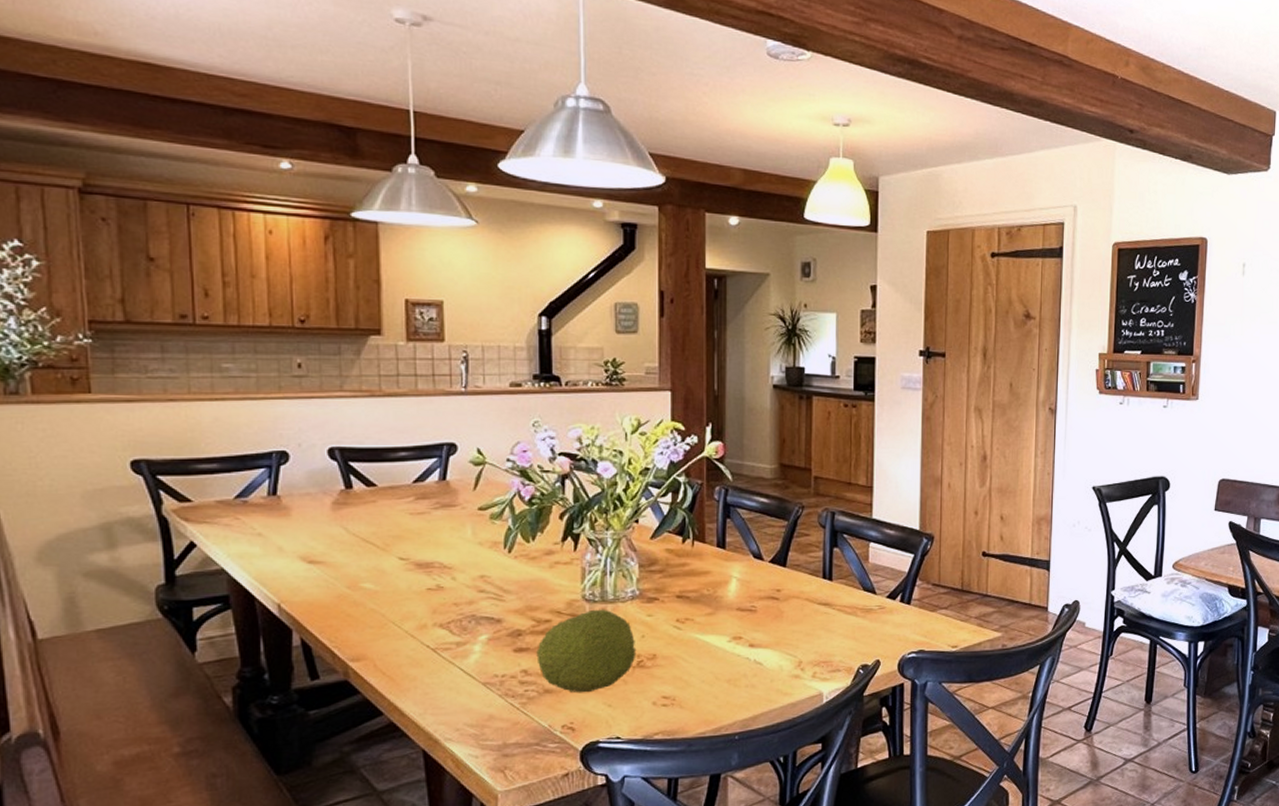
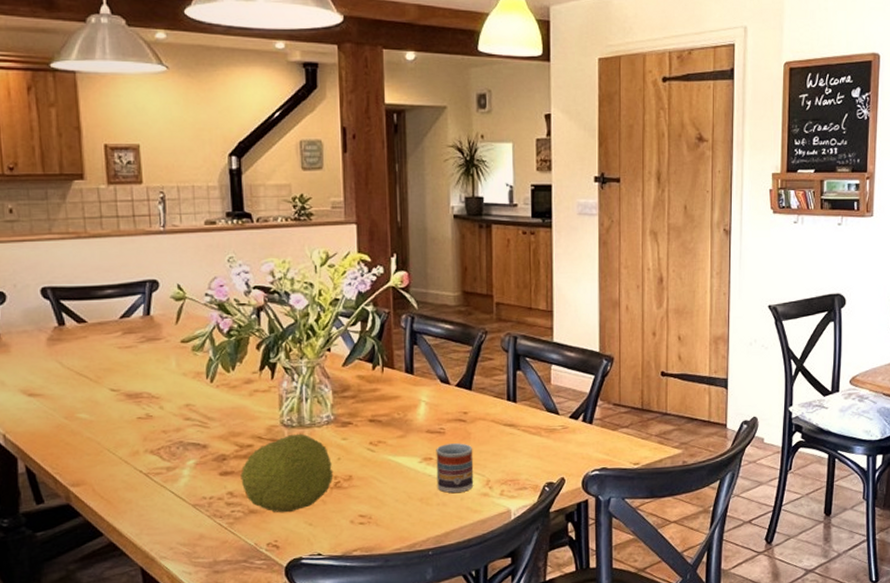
cup: none [746,622,786,675] -> present [436,443,474,494]

